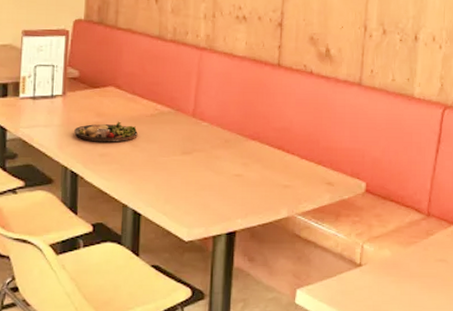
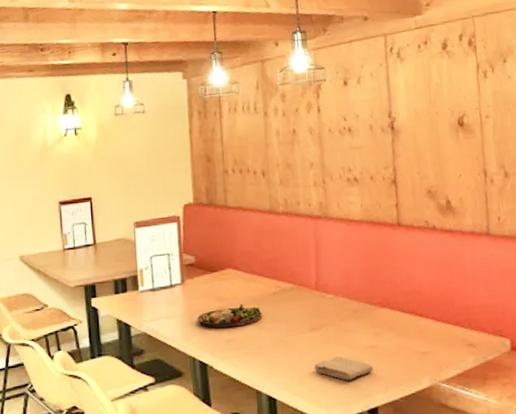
washcloth: none [180,180,237,204] -> present [314,355,374,380]

